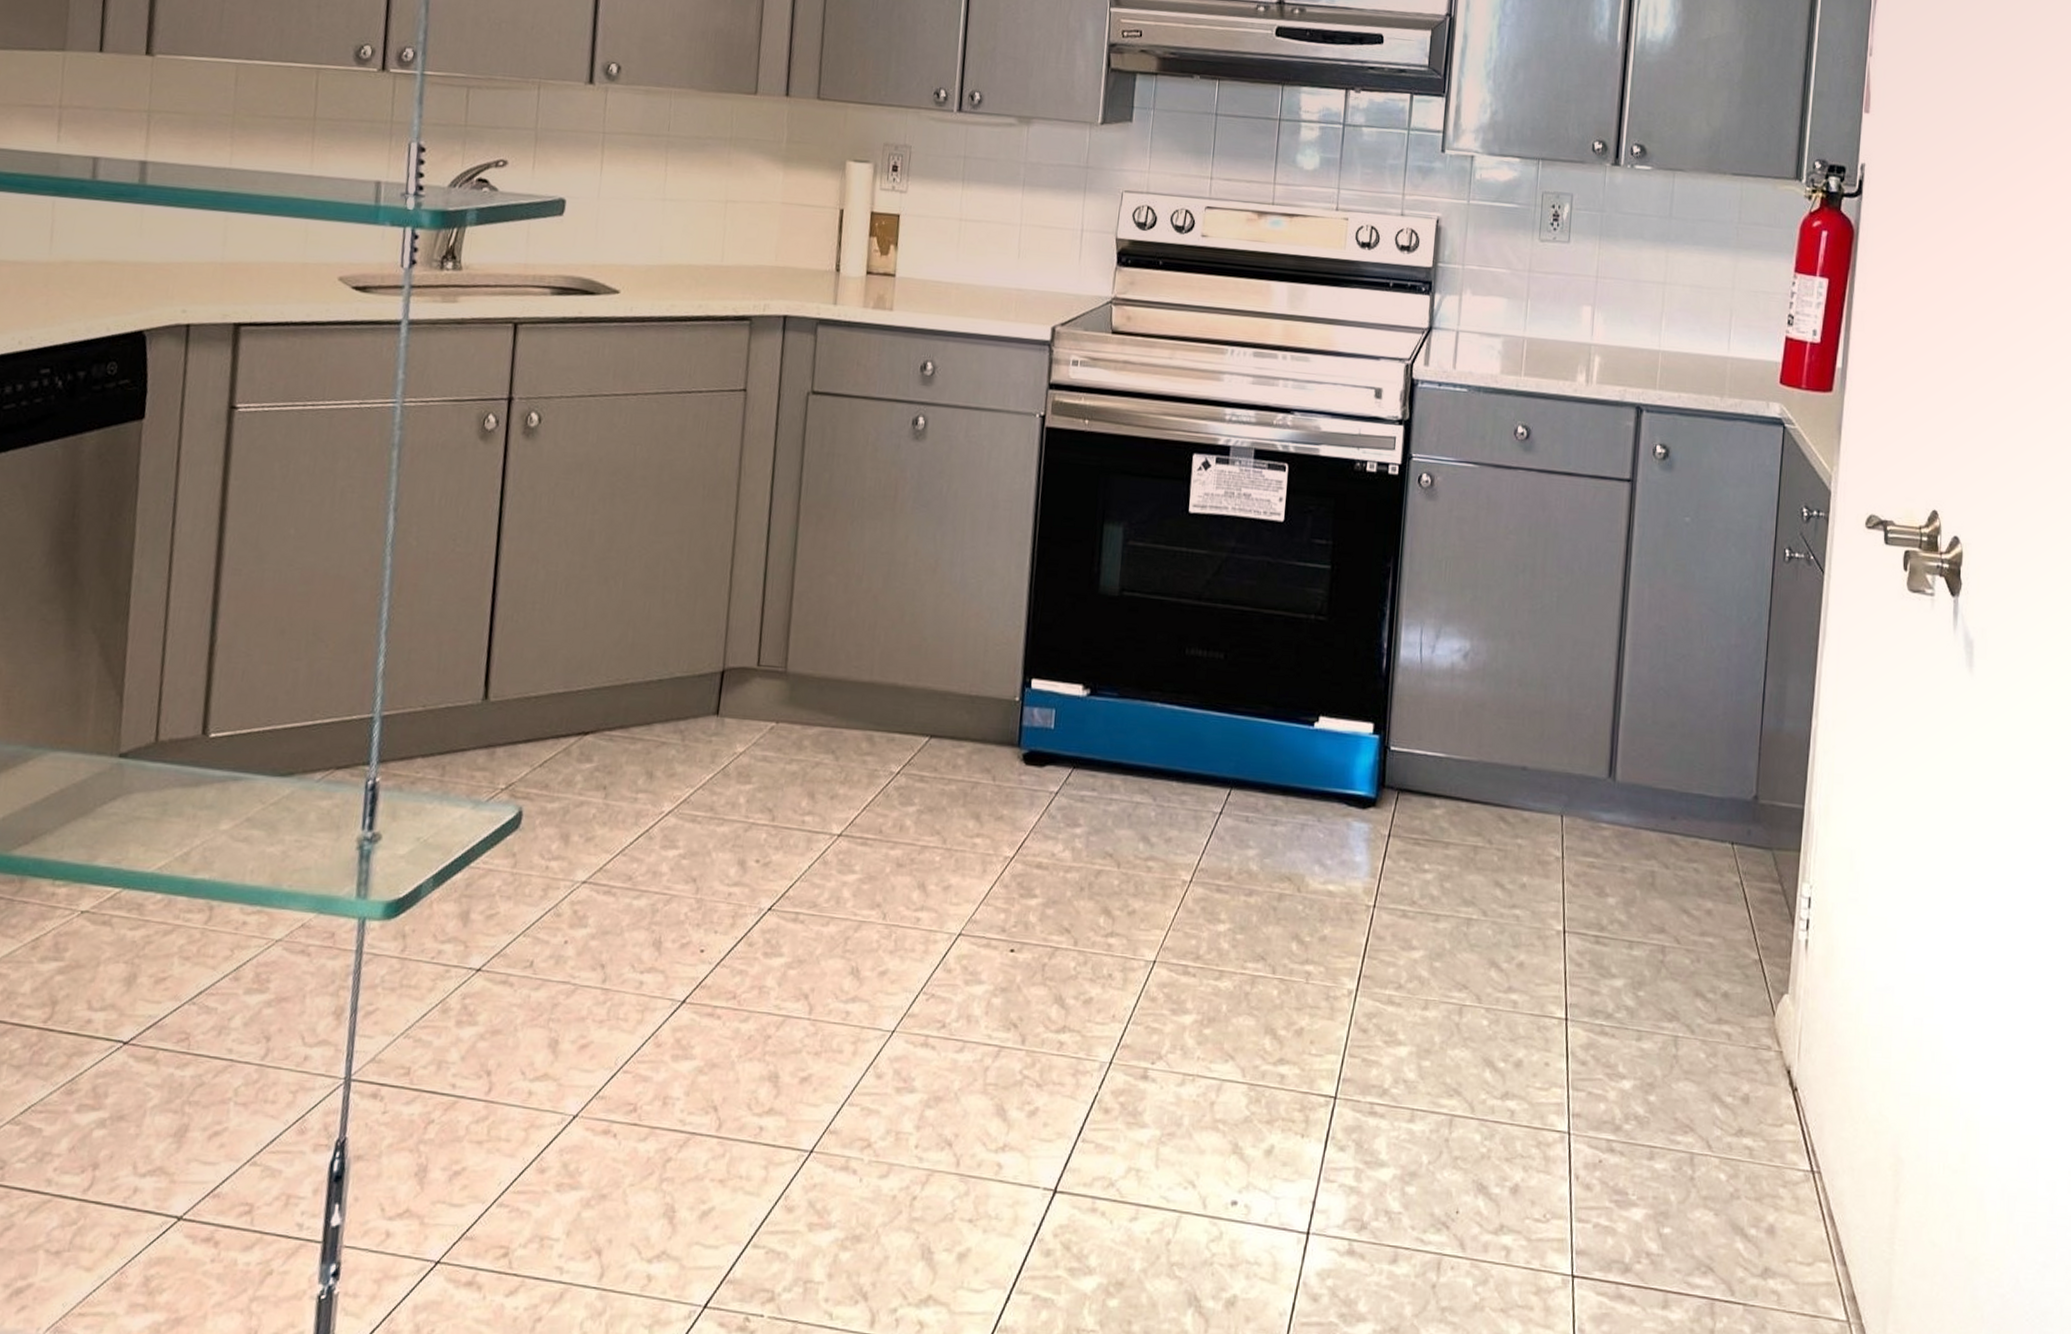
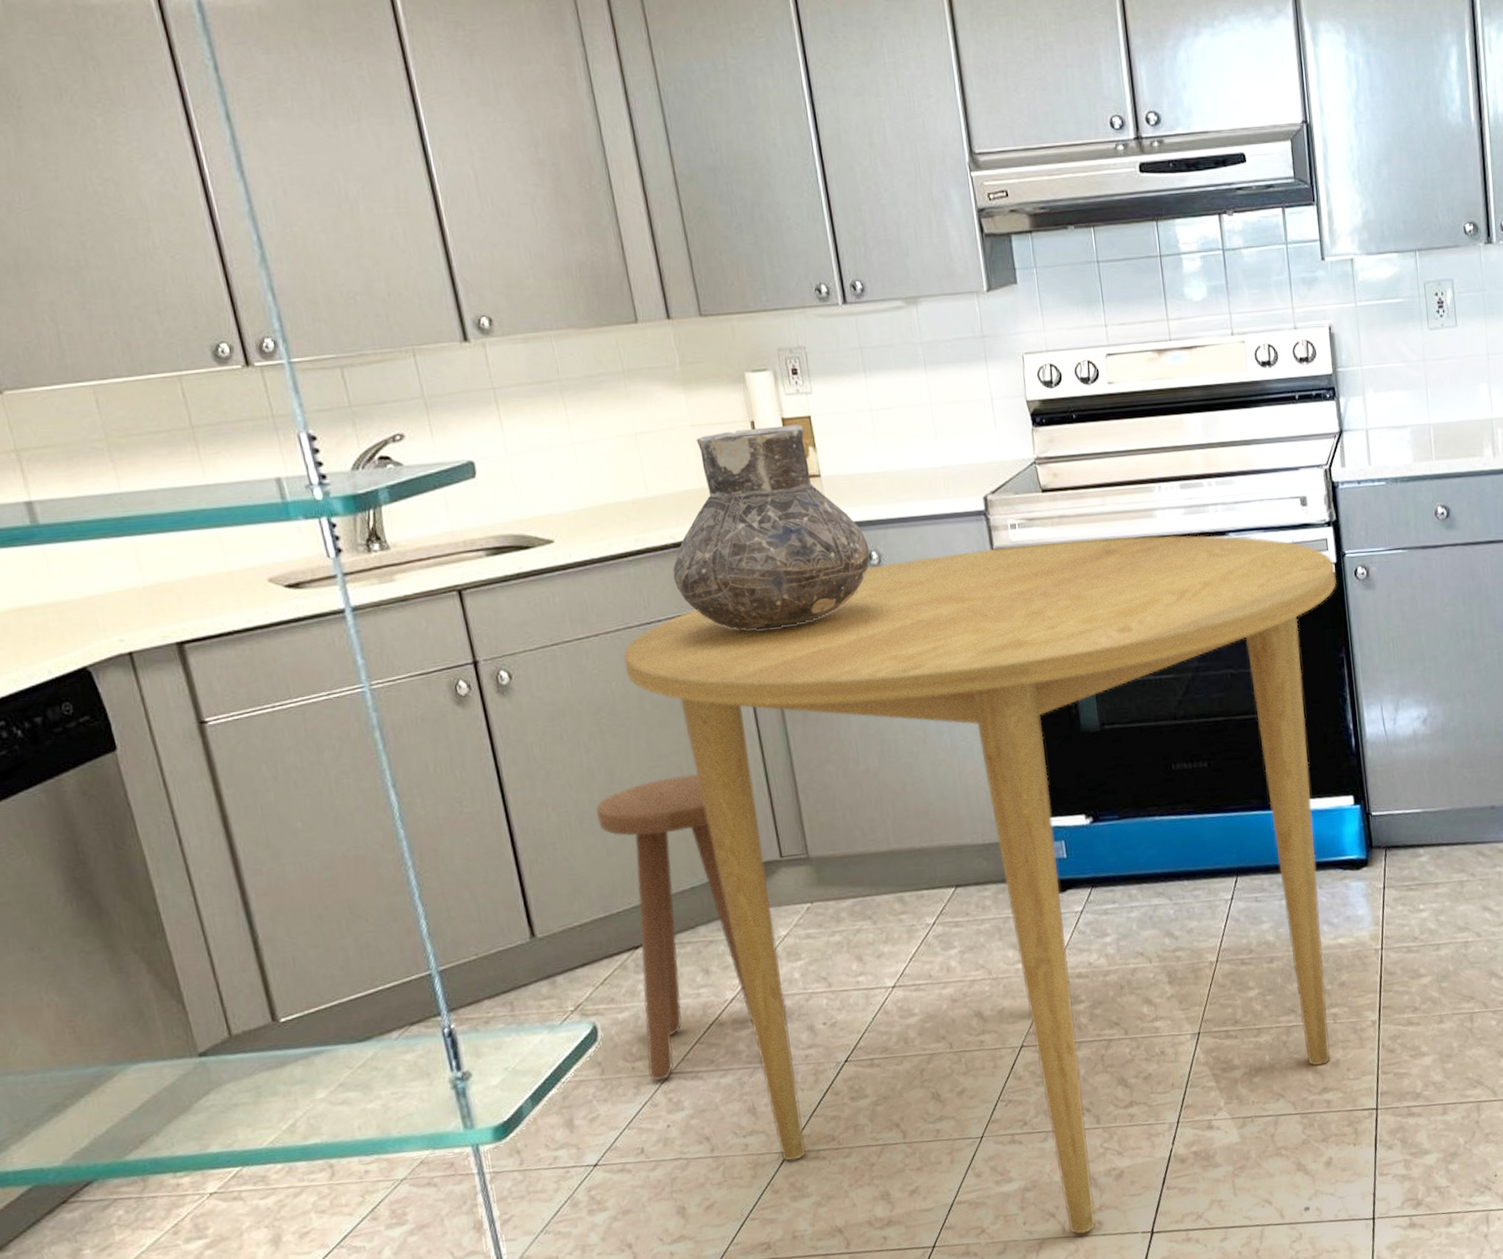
stool: none [561,556,724,888] -> present [596,773,787,1081]
dining table: none [654,376,1399,1175] -> present [623,535,1336,1234]
vase: none [725,215,927,422] -> present [672,424,871,630]

